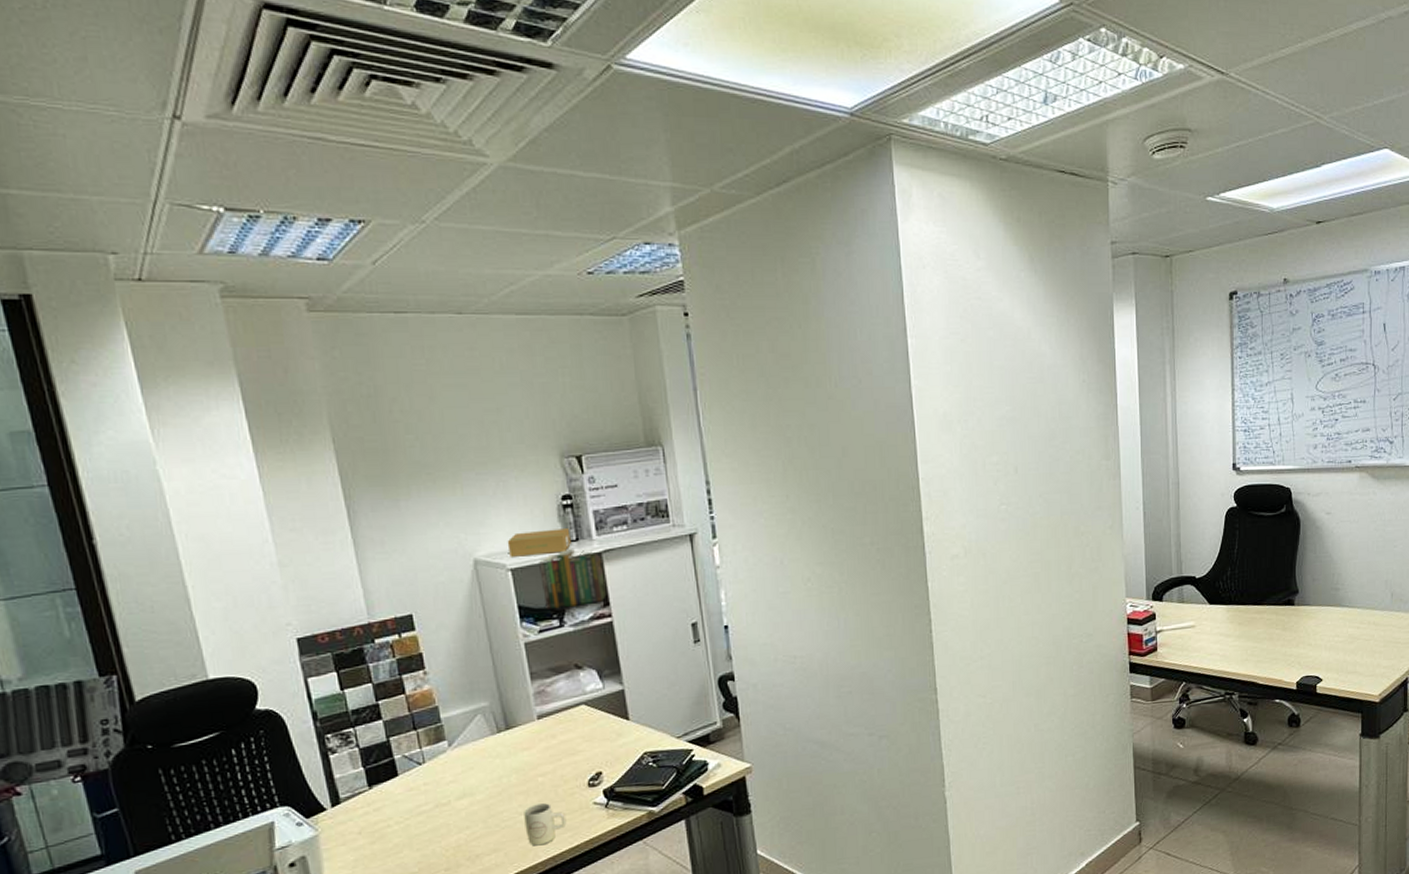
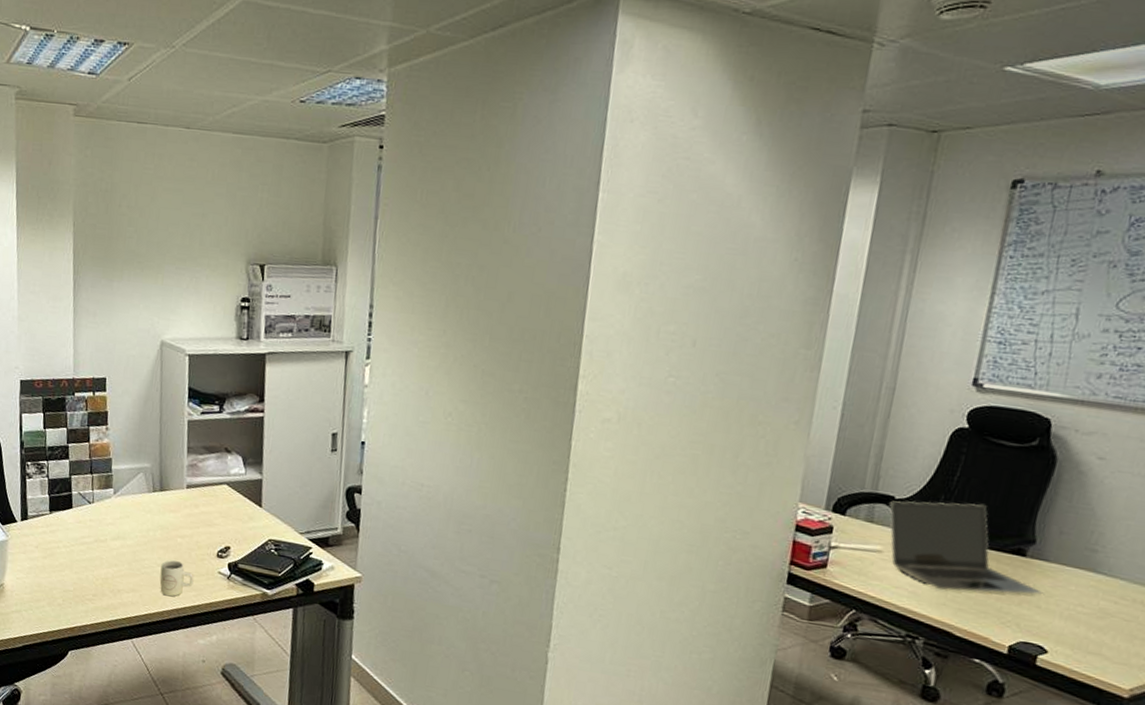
box: present [507,528,571,557] -> none [189,324,243,348]
books: present [539,549,607,609] -> none [211,346,266,399]
laptop: none [1193,568,1310,648] -> present [889,500,1042,595]

